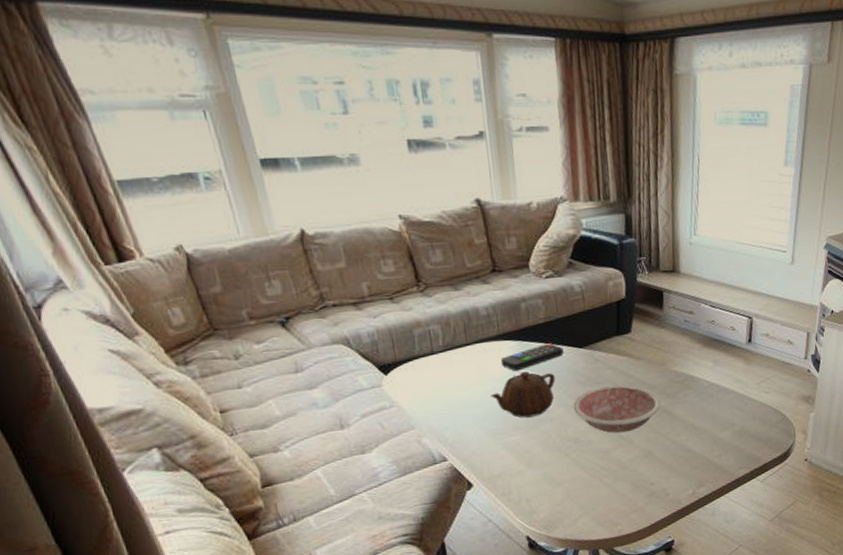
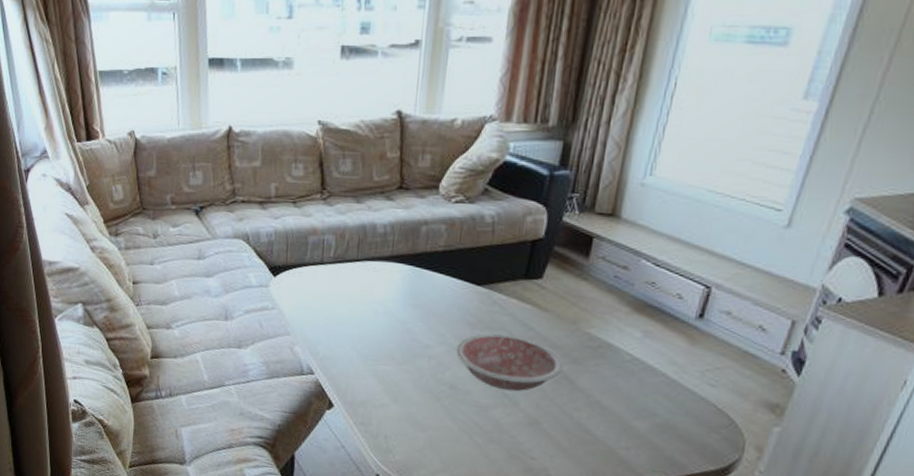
teapot: present [490,371,556,418] -> none [370,299,443,350]
remote control: present [500,343,564,372] -> none [387,274,459,298]

